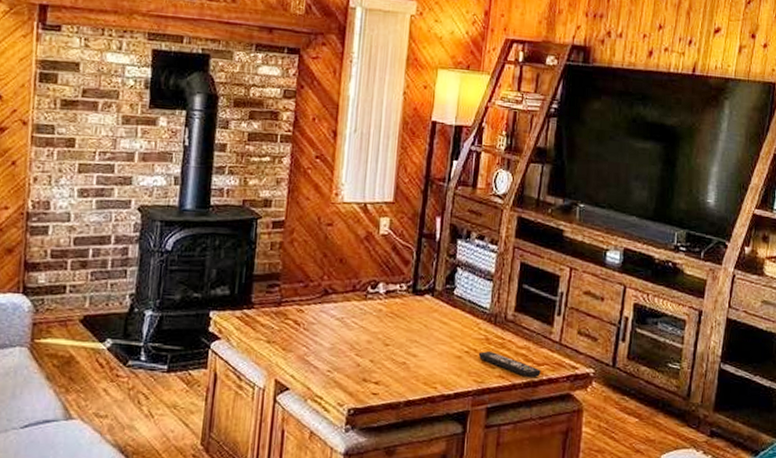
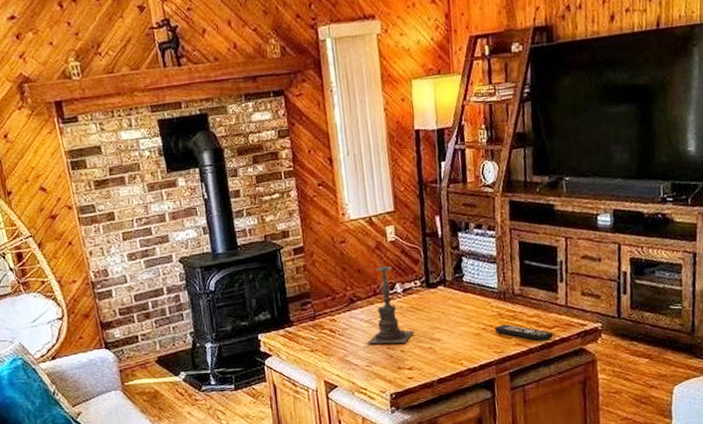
candle holder: none [334,252,389,353] -> present [367,259,414,344]

